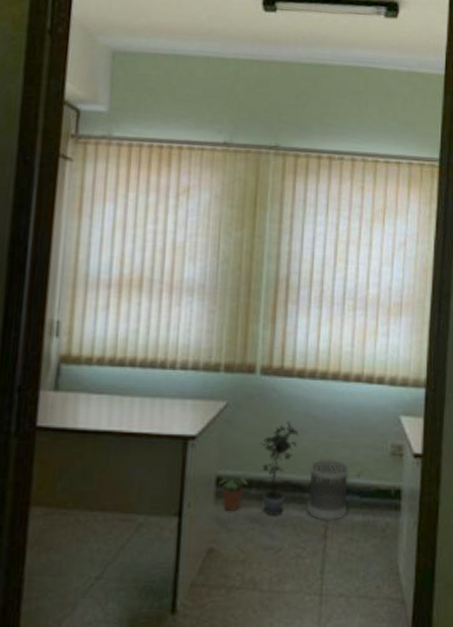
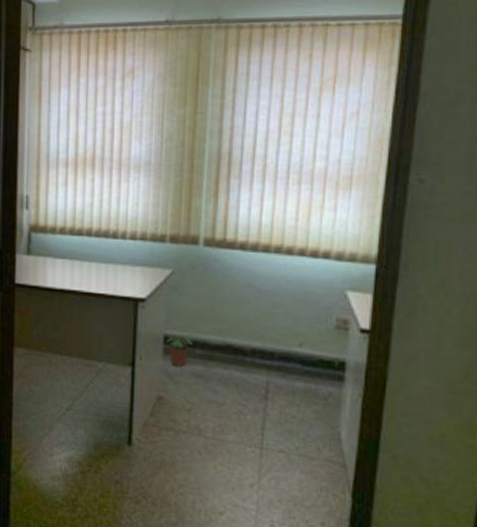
potted plant: present [259,421,299,516] -> none [203,290,241,375]
wastebasket: present [307,458,350,522] -> none [248,326,292,385]

